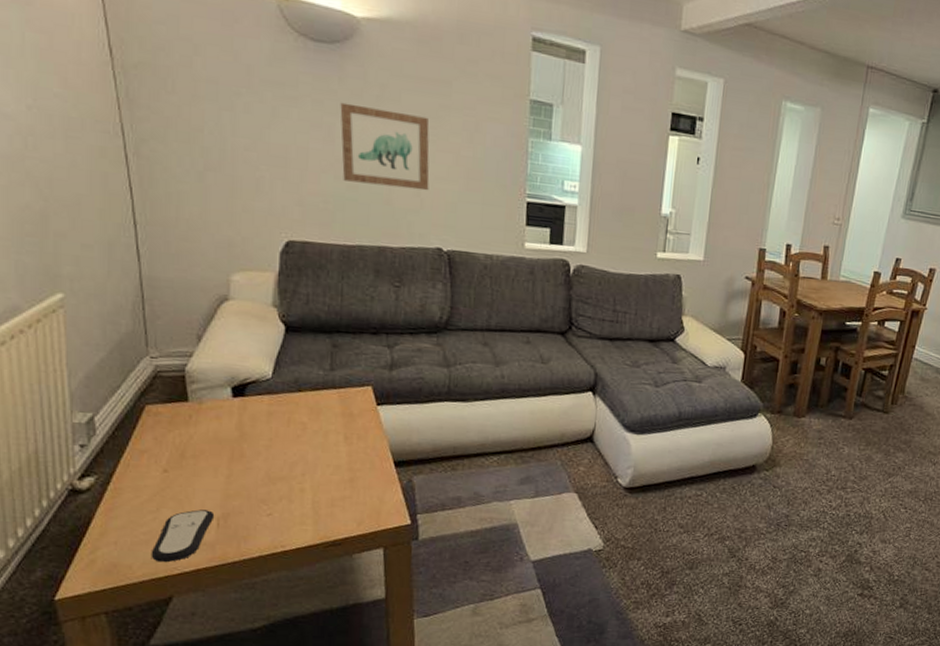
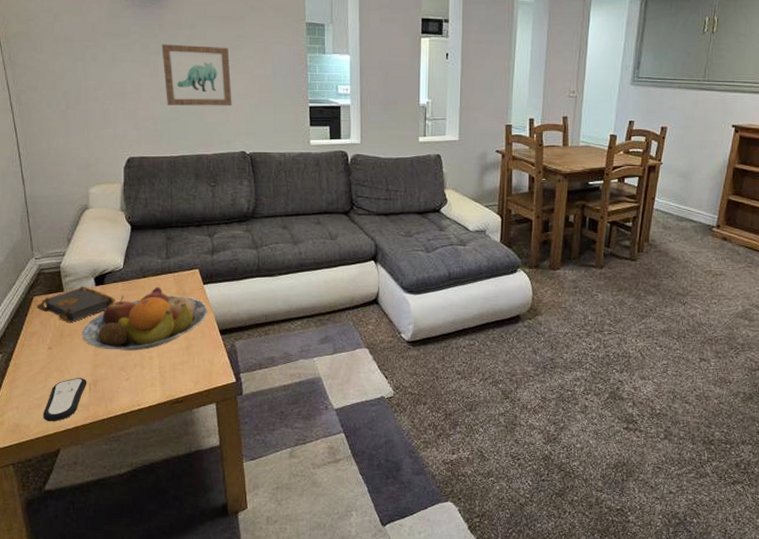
book: none [148,396,259,442] -> present [36,286,115,323]
fruit bowl: none [210,404,381,481] -> present [81,287,208,351]

